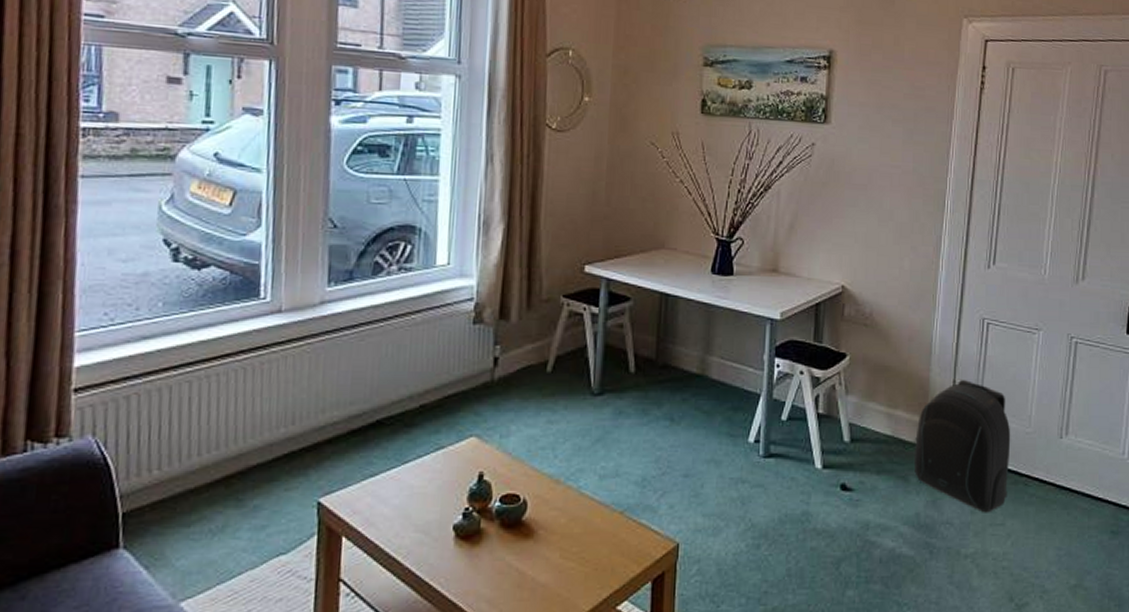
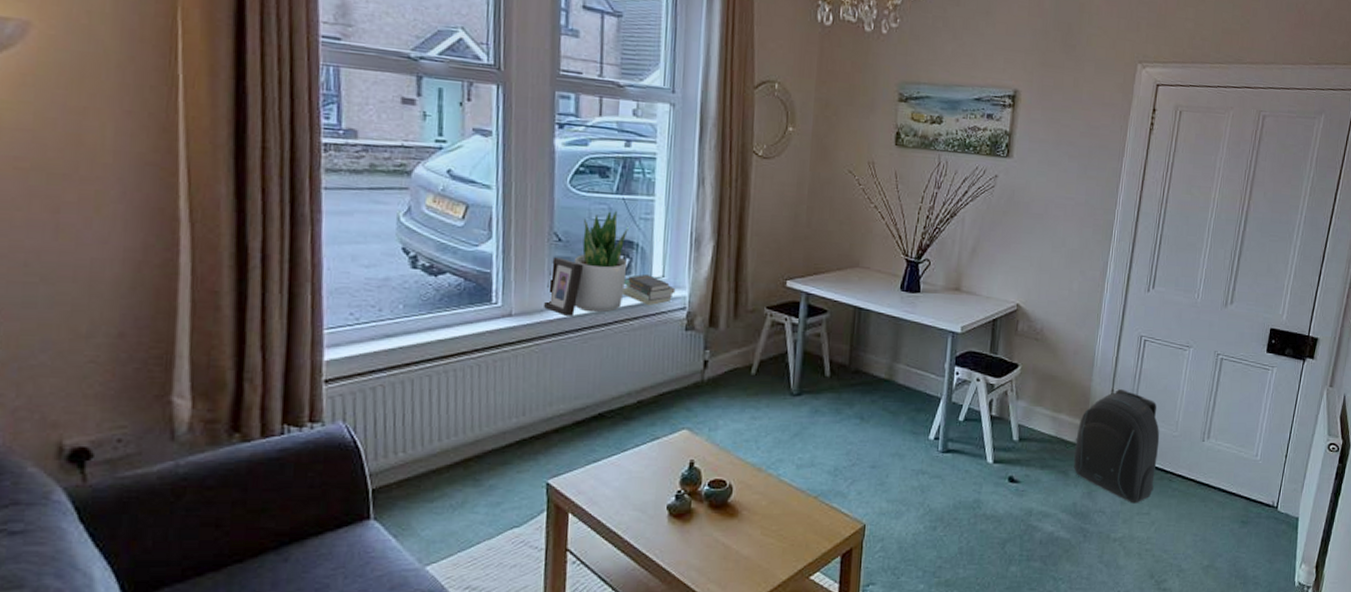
picture frame: none [315,246,362,312] -> present [543,257,584,318]
planter: none [351,192,410,307] -> present [575,210,629,313]
books: none [403,261,462,298] -> present [622,273,676,306]

